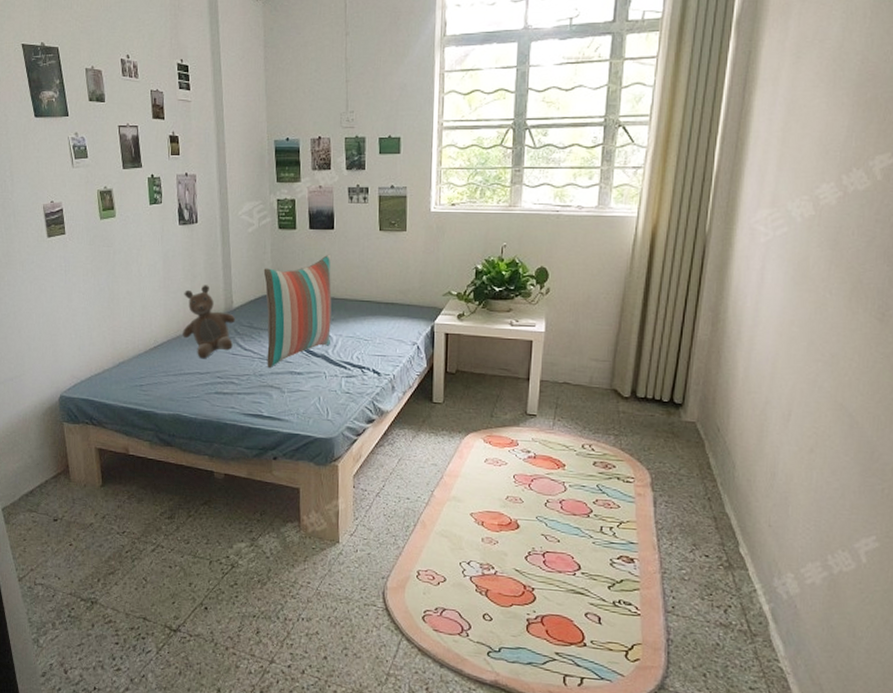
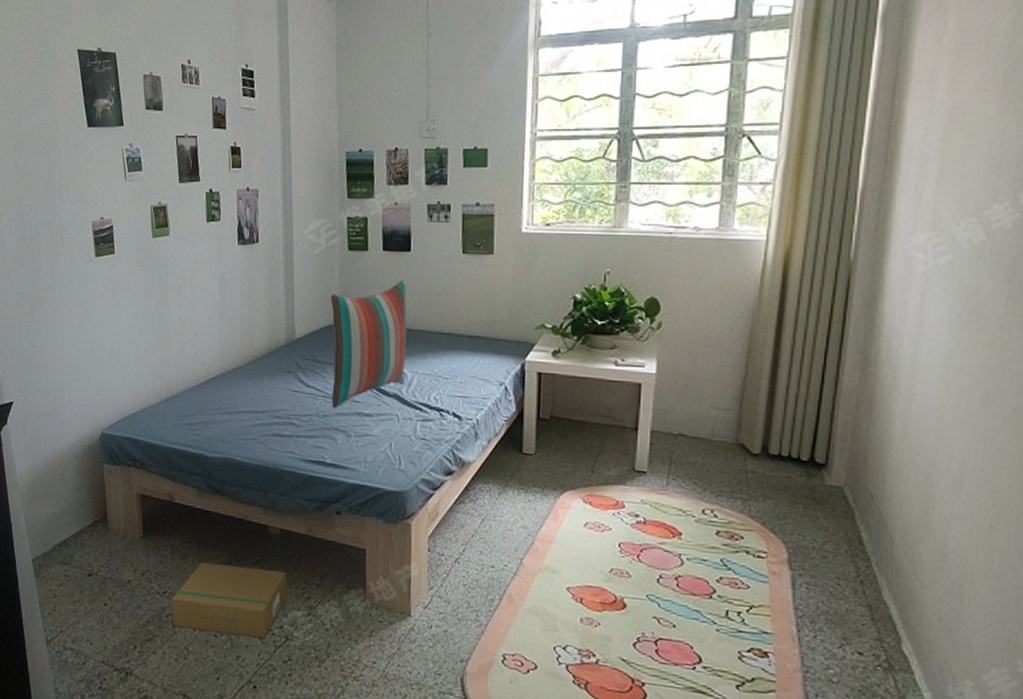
box: none [130,505,232,567] -> present [171,562,288,638]
stuffed animal: present [182,285,236,359] -> none [238,312,298,396]

